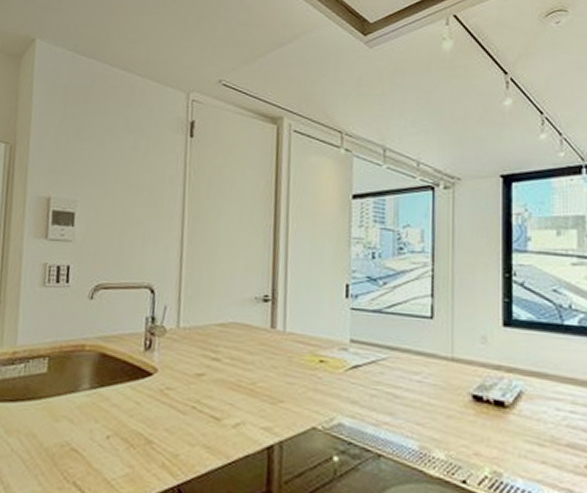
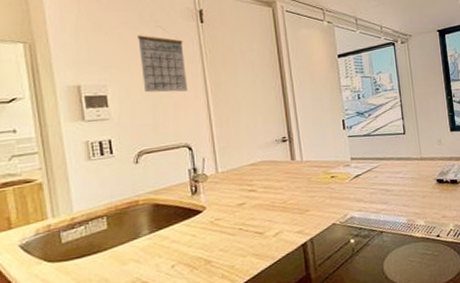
calendar: none [115,144,167,219] -> present [138,31,188,93]

